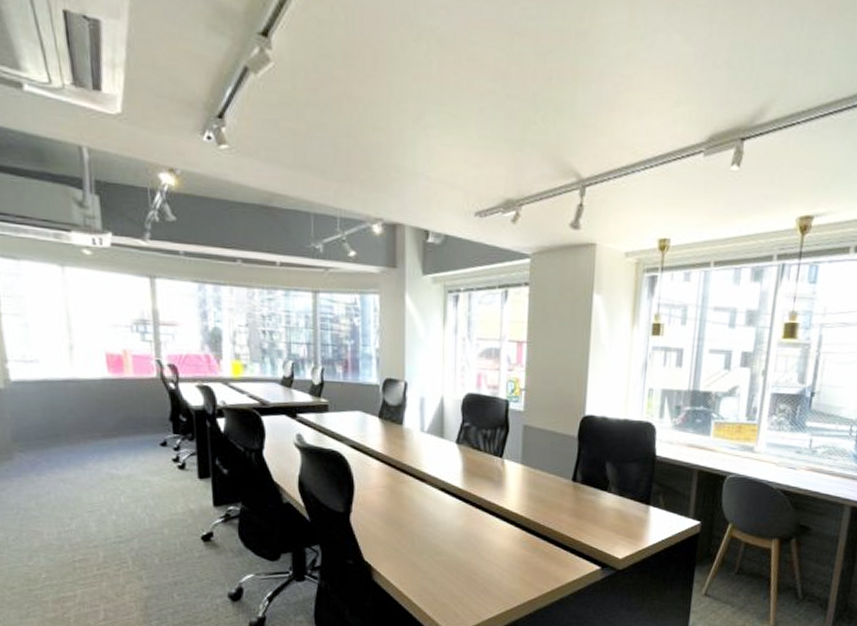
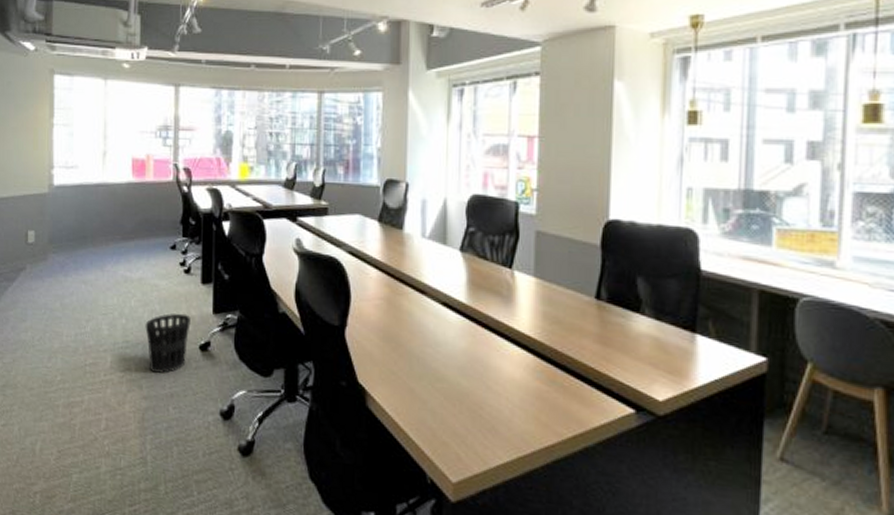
wastebasket: none [139,507,190,564] -> present [145,313,191,373]

